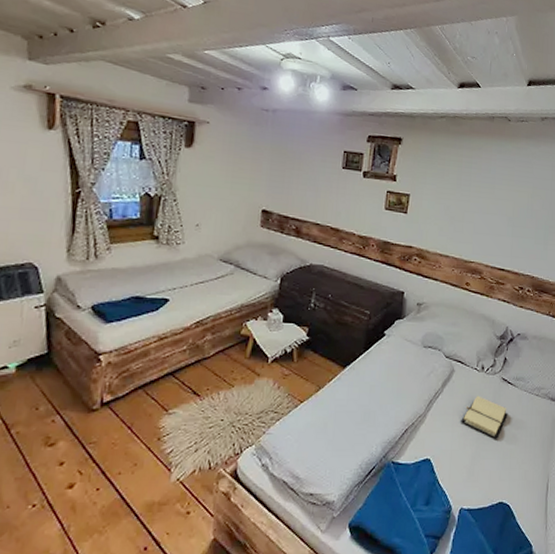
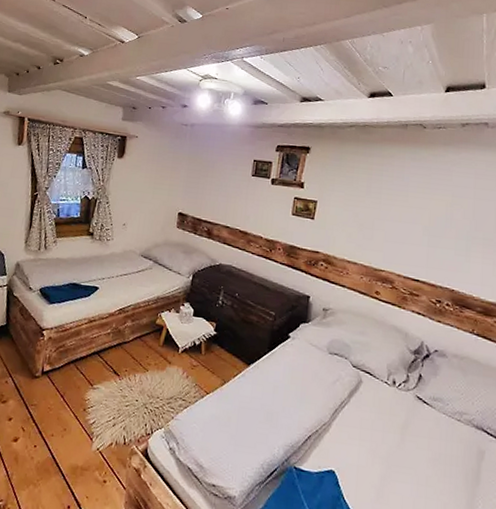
book: present [461,395,508,440] -> none [369,411,424,463]

